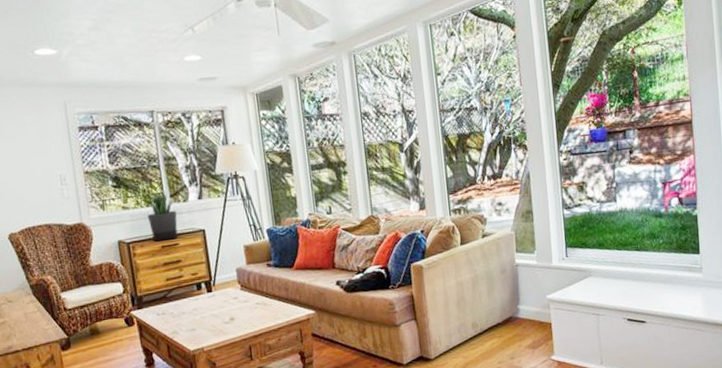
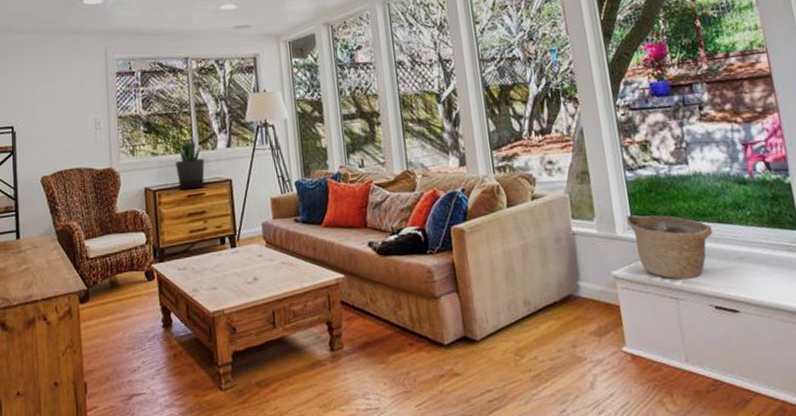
basket: none [561,246,631,299] -> present [625,215,713,280]

